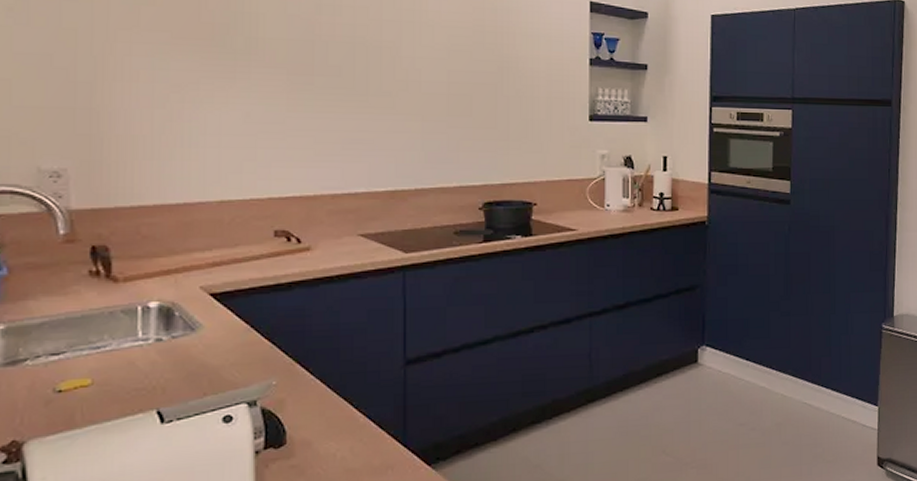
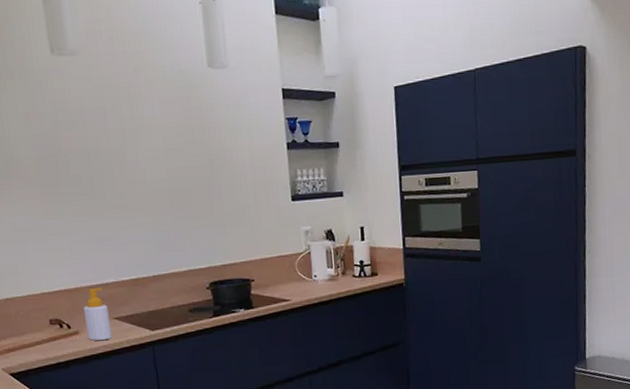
soap bottle: none [320,198,354,261] -> present [83,288,113,341]

